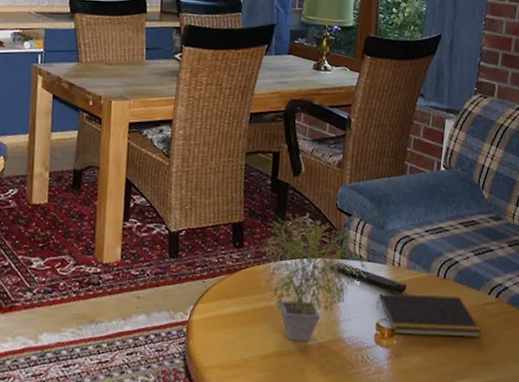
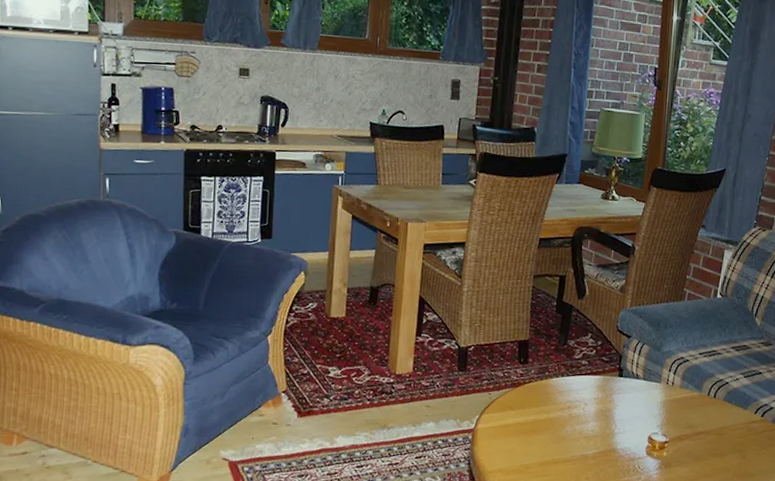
potted plant: present [261,213,374,342] -> none [544,333,650,452]
remote control: present [329,262,407,294] -> none [607,379,679,410]
notepad: present [376,293,482,338] -> none [649,409,747,453]

